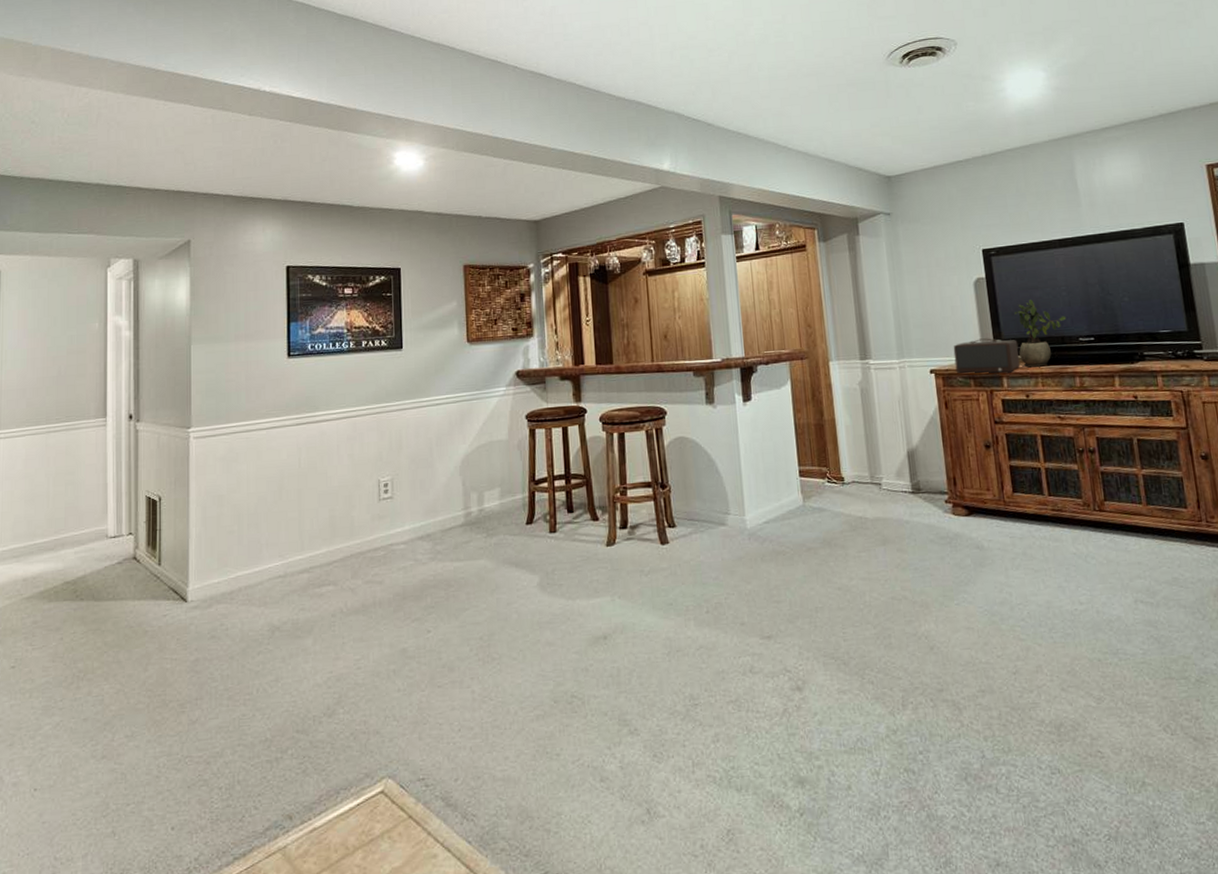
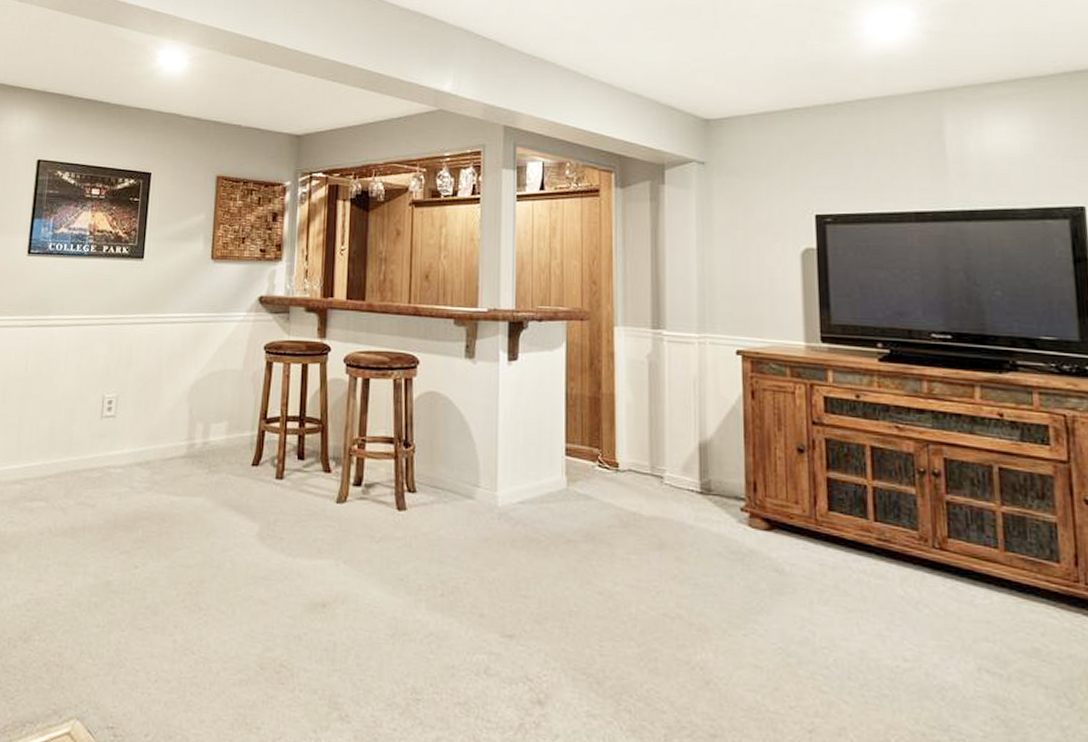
speaker: present [953,338,1020,374] -> none [768,320,852,366]
potted plant: present [1014,299,1067,369] -> none [849,281,917,364]

